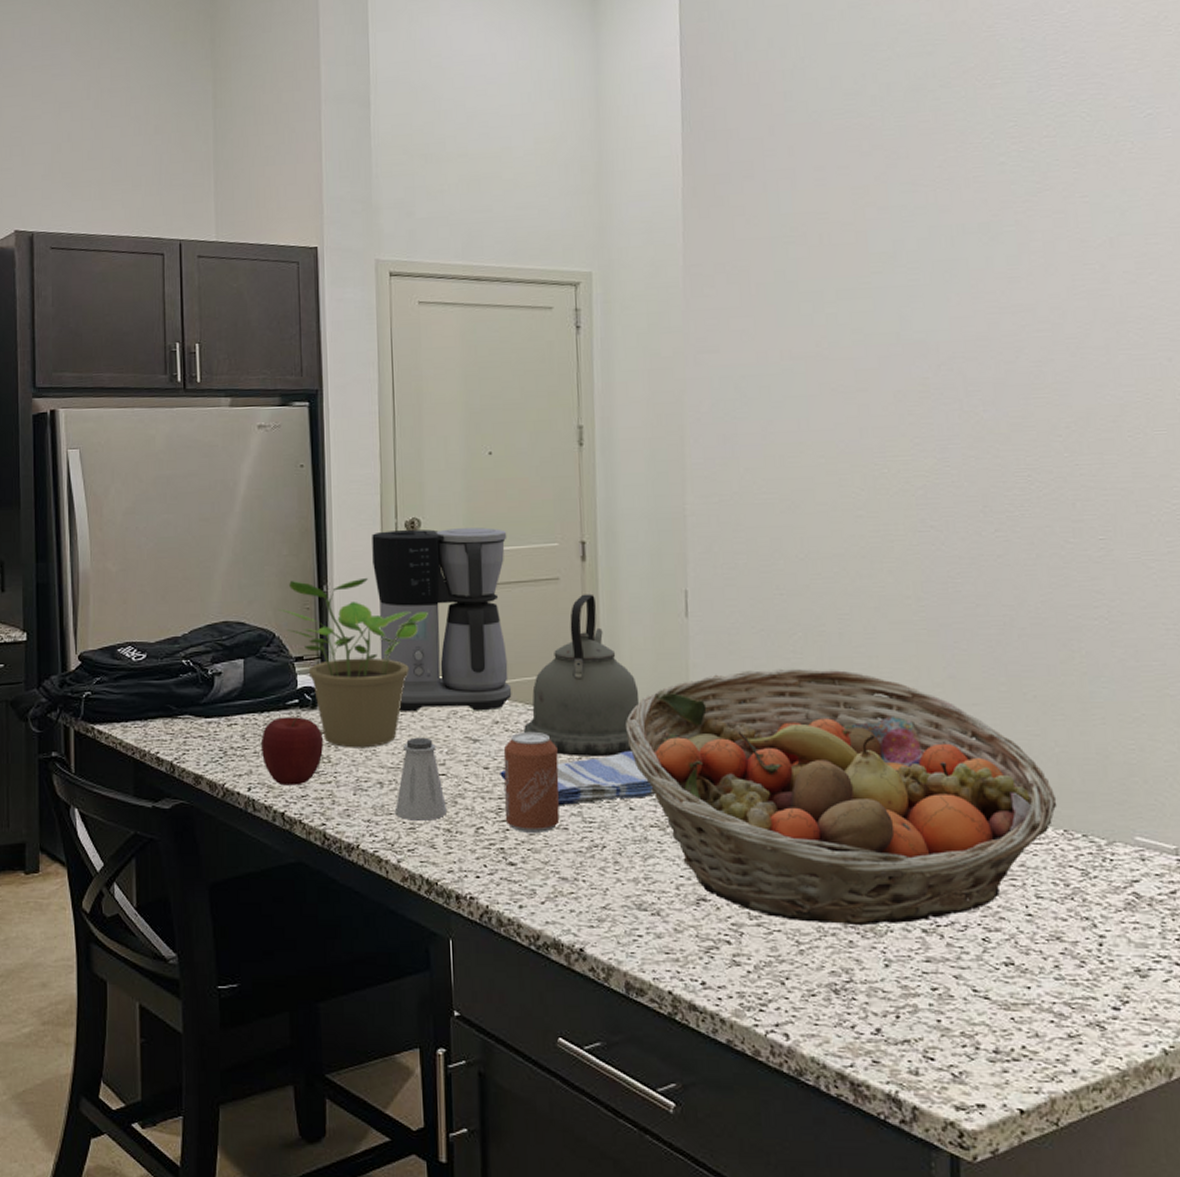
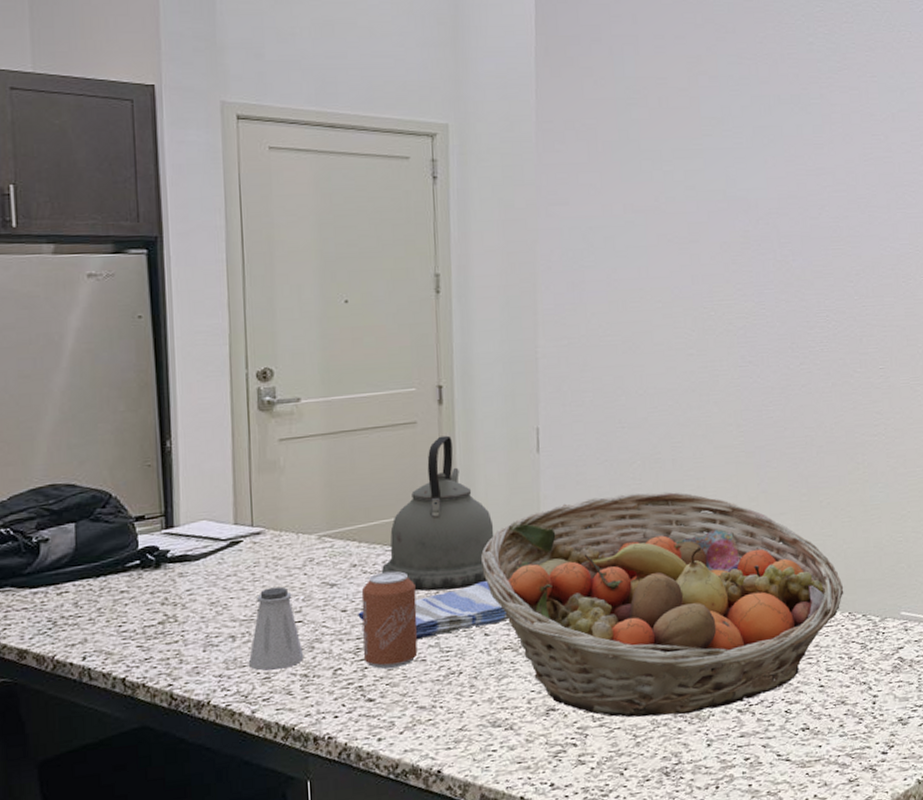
apple: present [260,717,323,786] -> none [96,578,169,651]
potted plant: present [279,577,428,748] -> none [116,430,282,605]
coffee maker: present [372,527,512,712] -> none [220,375,370,564]

